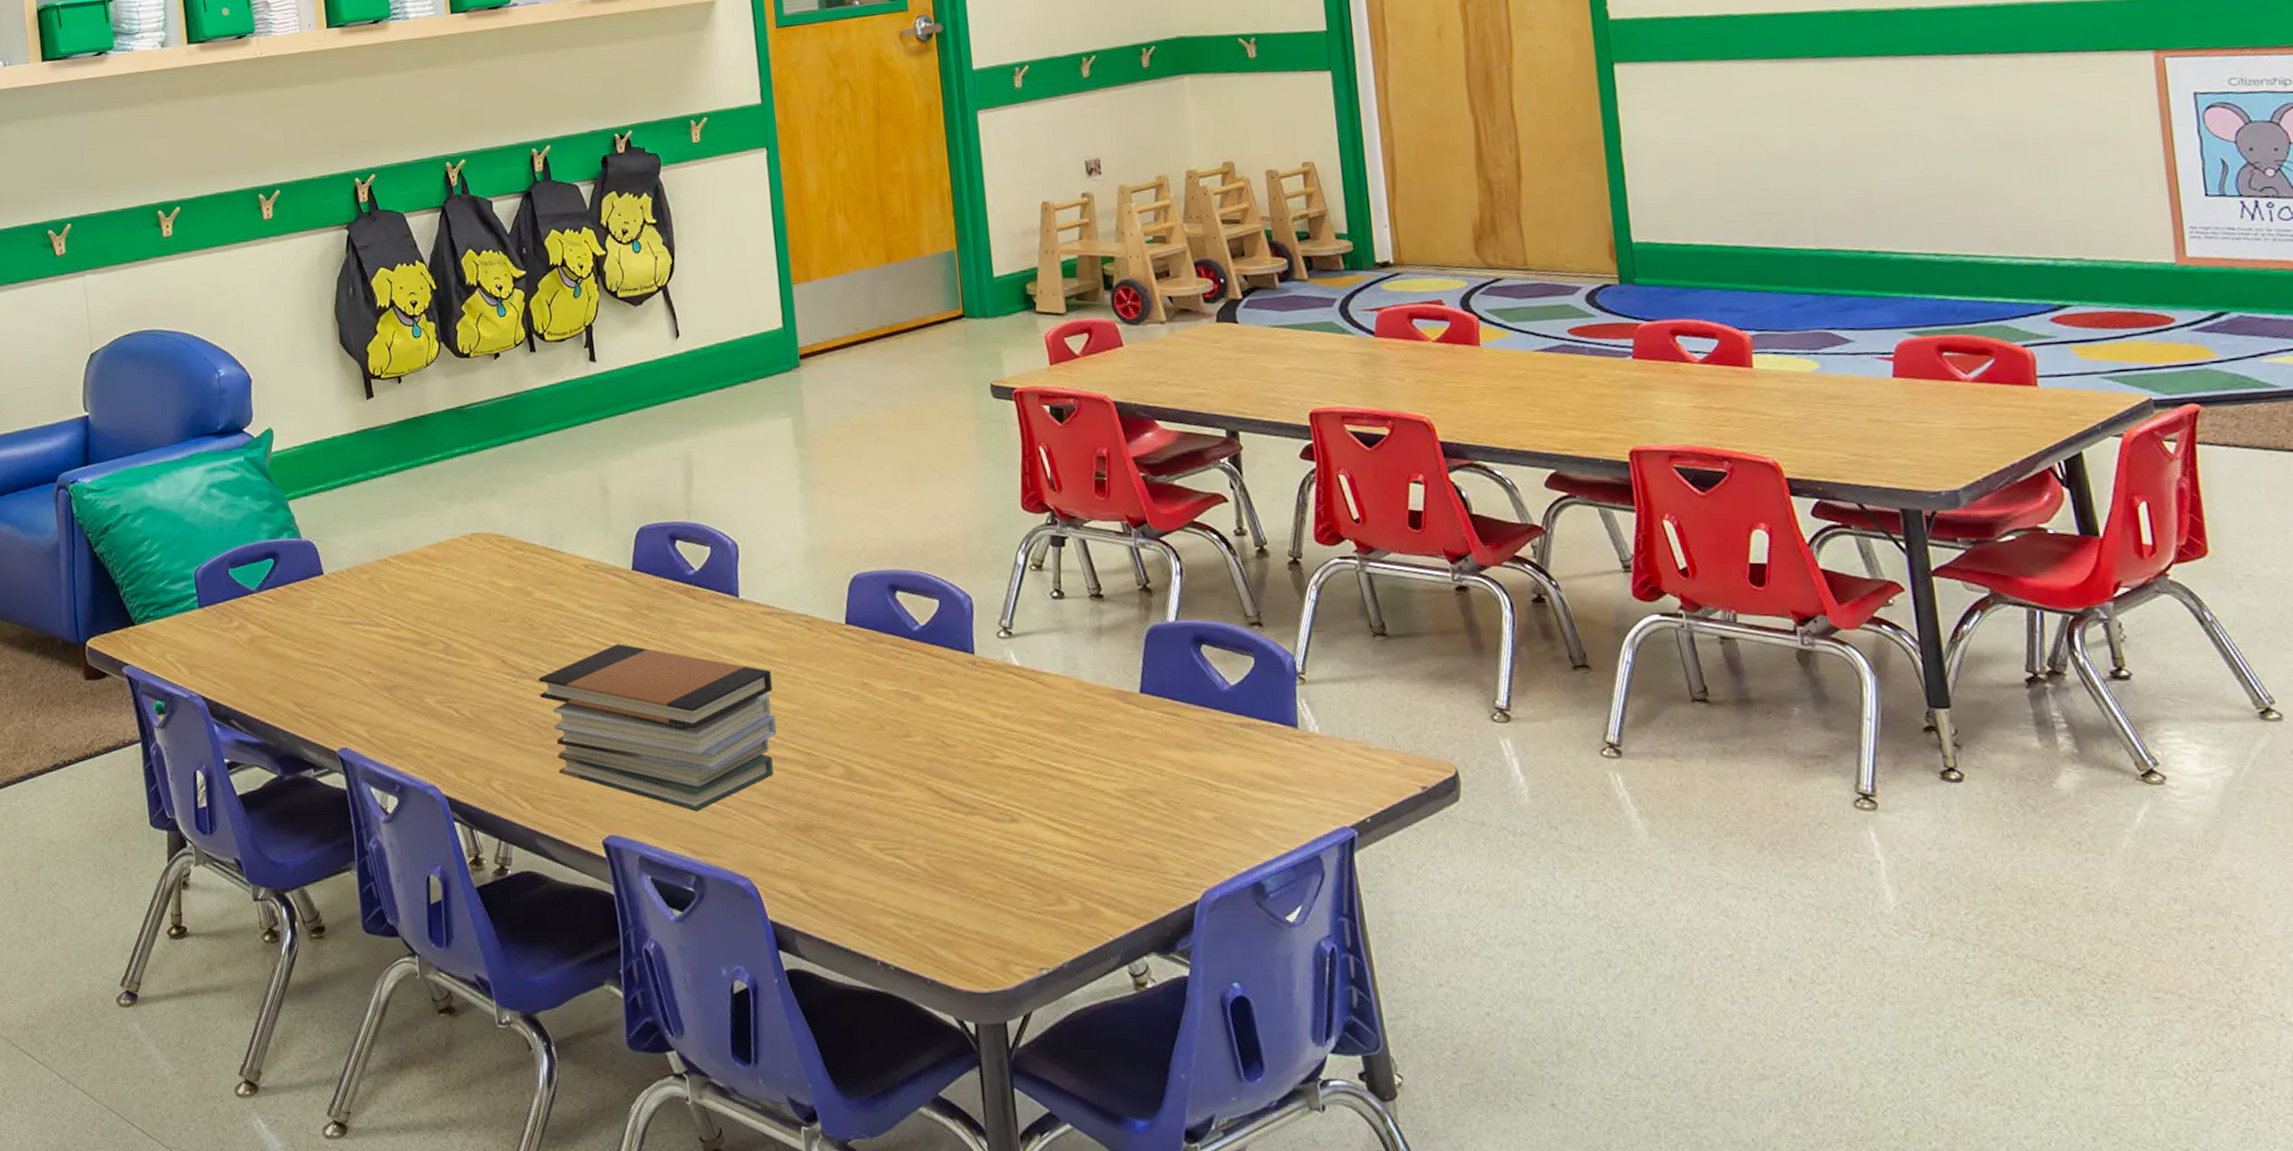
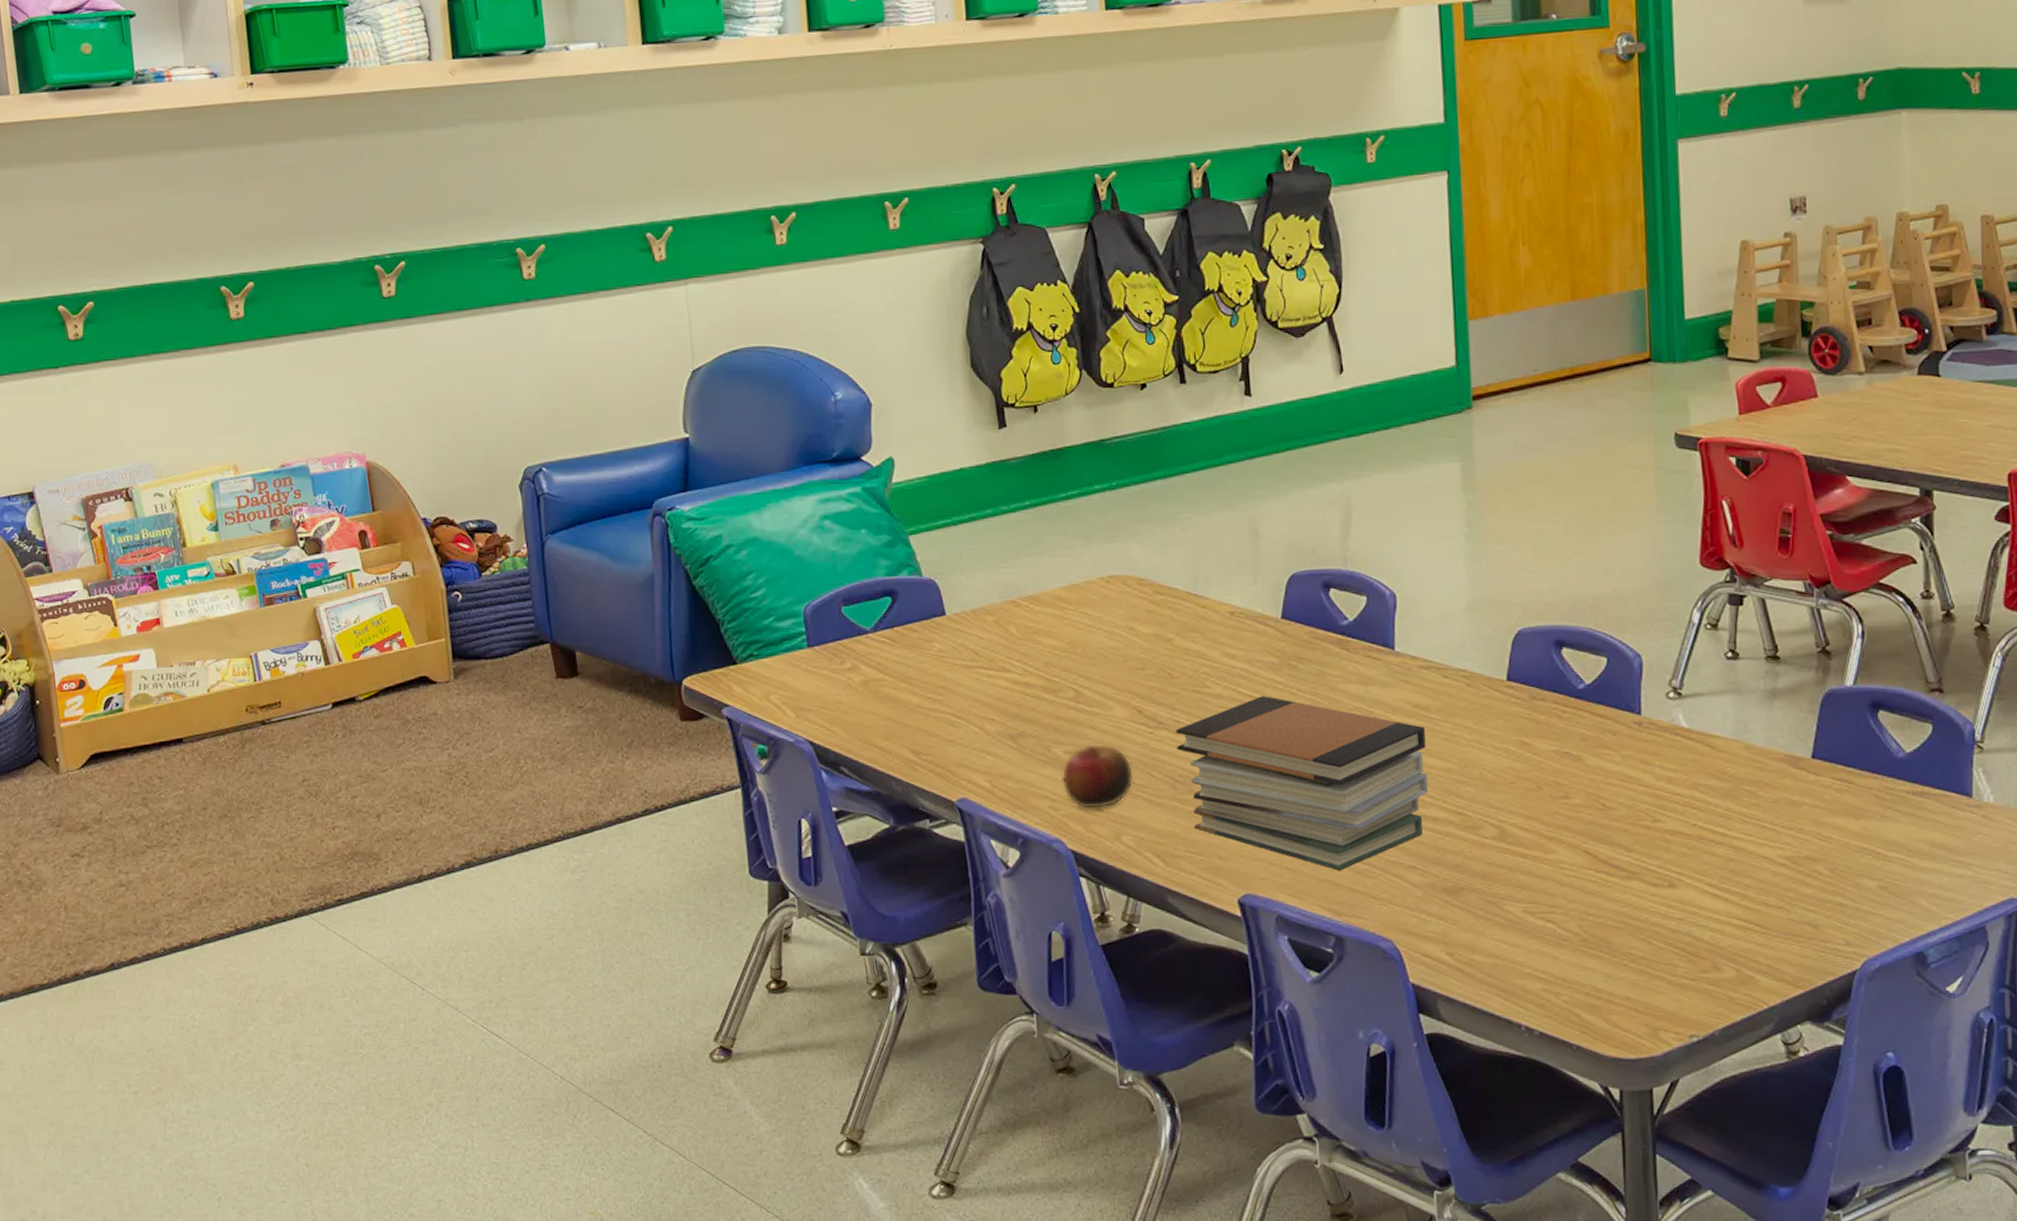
apple: none [434,693,501,757] -> present [1061,744,1134,810]

